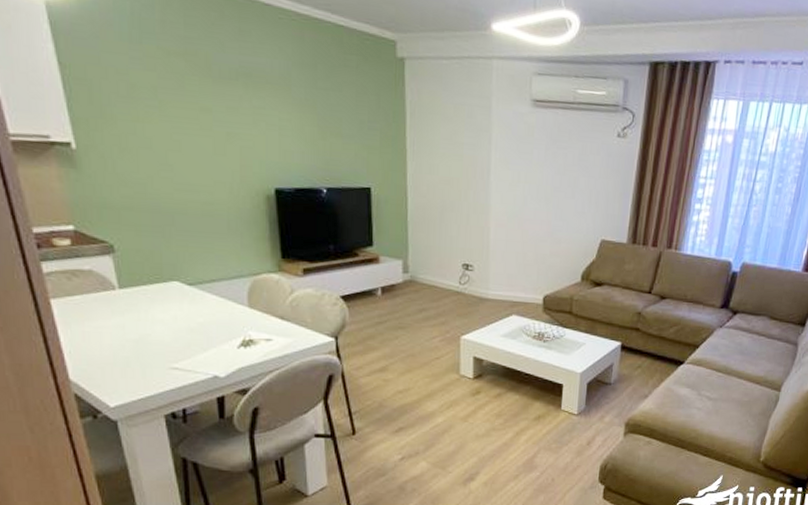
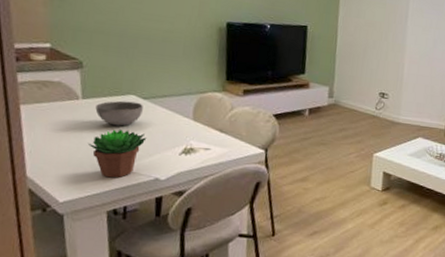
succulent plant: none [134,321,198,378] -> present [89,129,147,178]
bowl: none [135,288,190,318] -> present [95,100,143,126]

